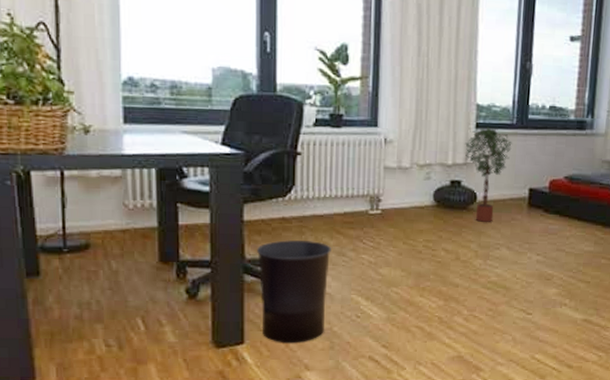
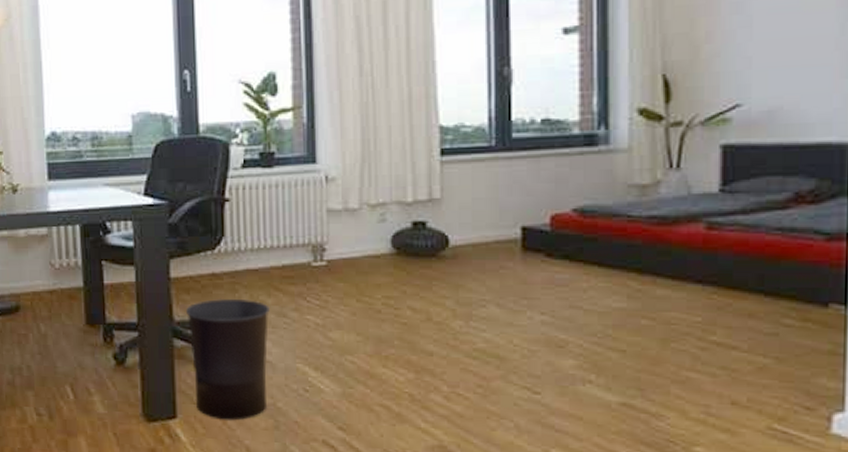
potted tree: present [465,127,512,222] -> none [428,153,492,272]

